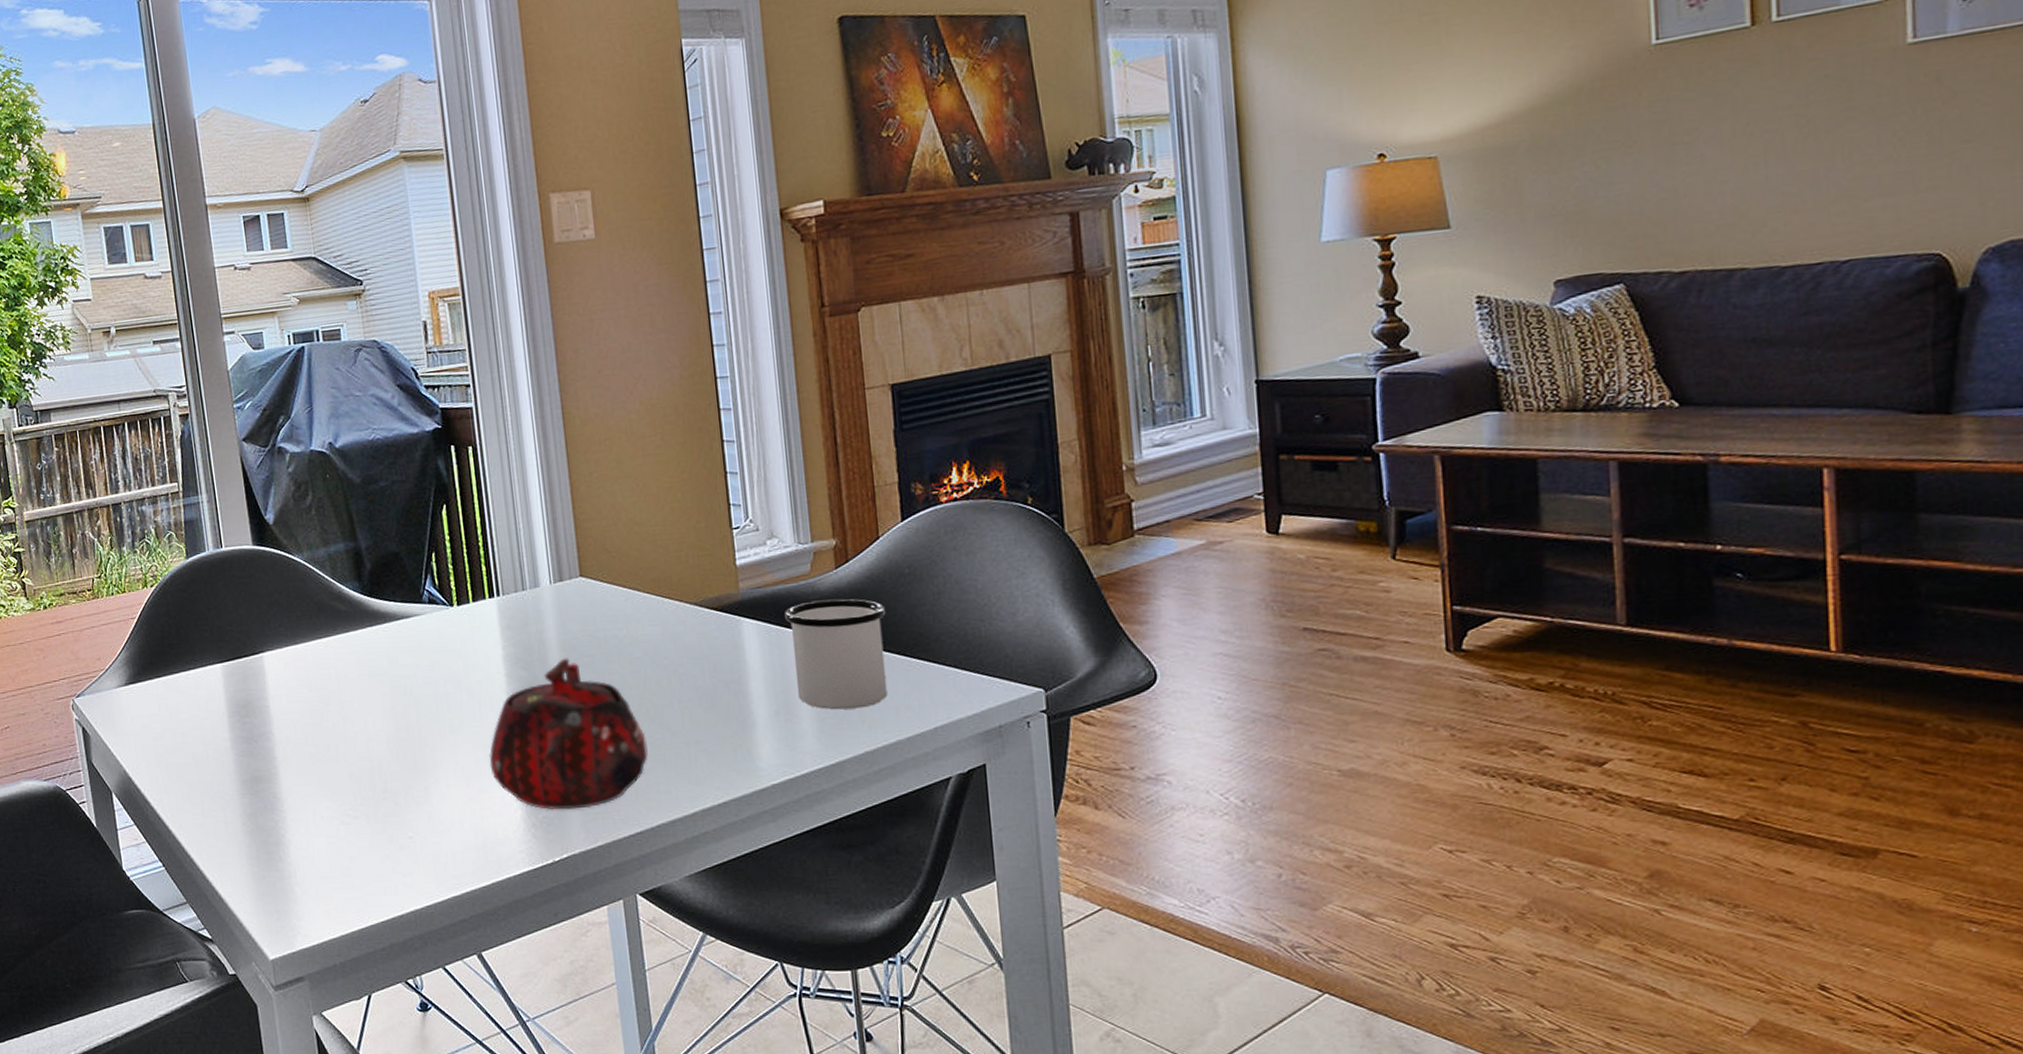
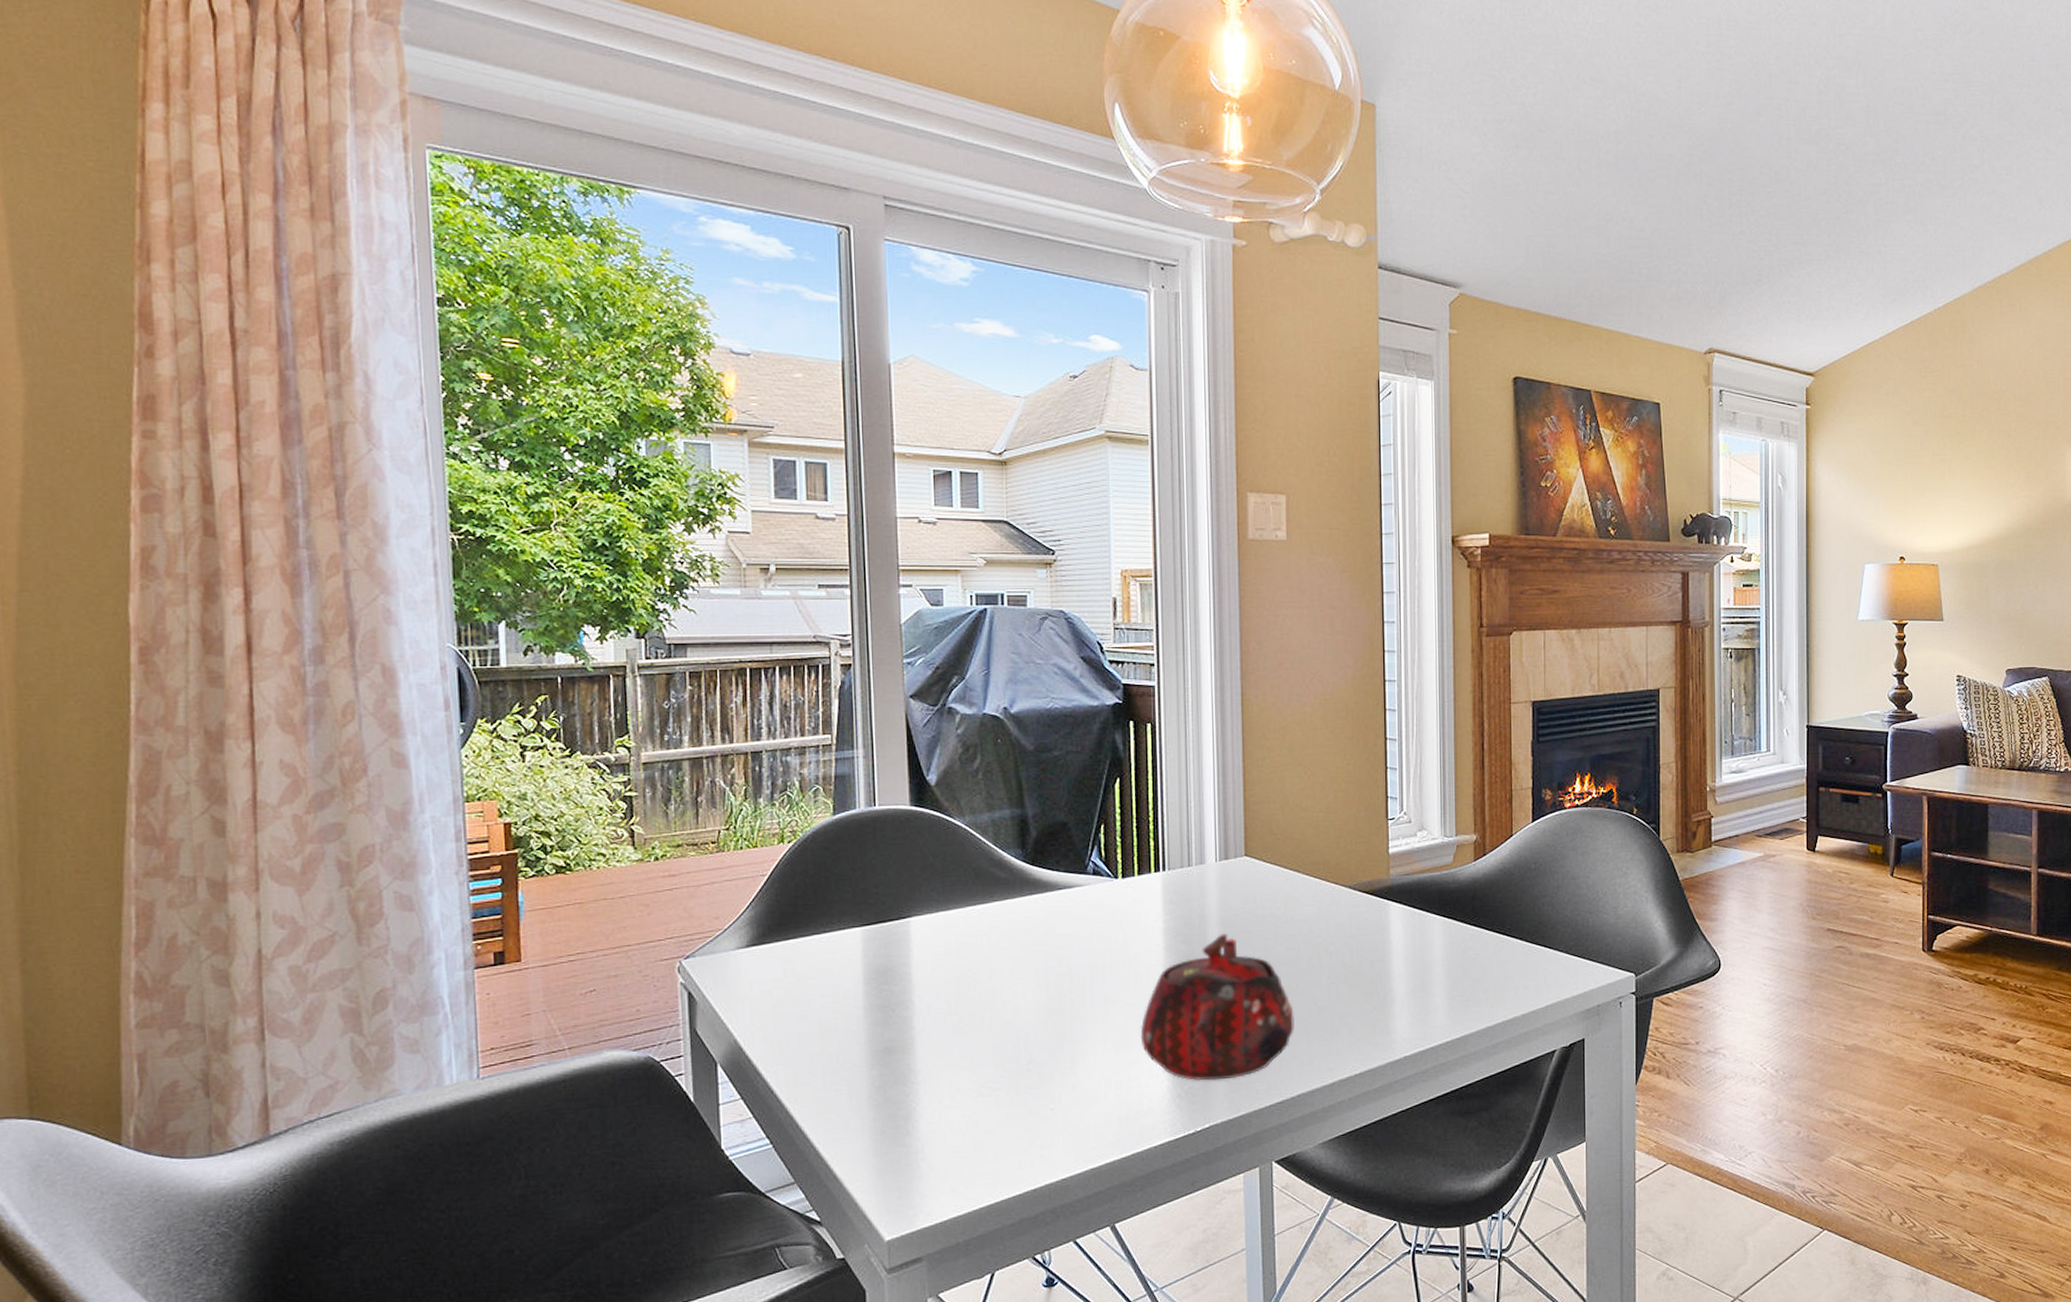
mug: present [784,598,888,710] -> none [1427,888,1514,989]

